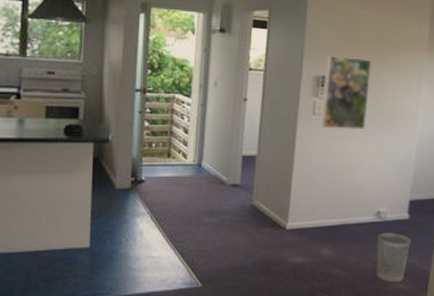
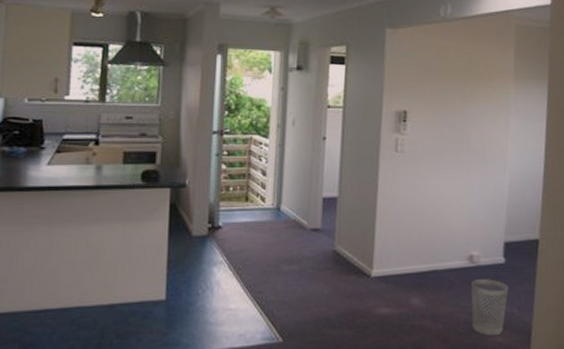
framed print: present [321,54,372,130] -> none [404,88,456,167]

